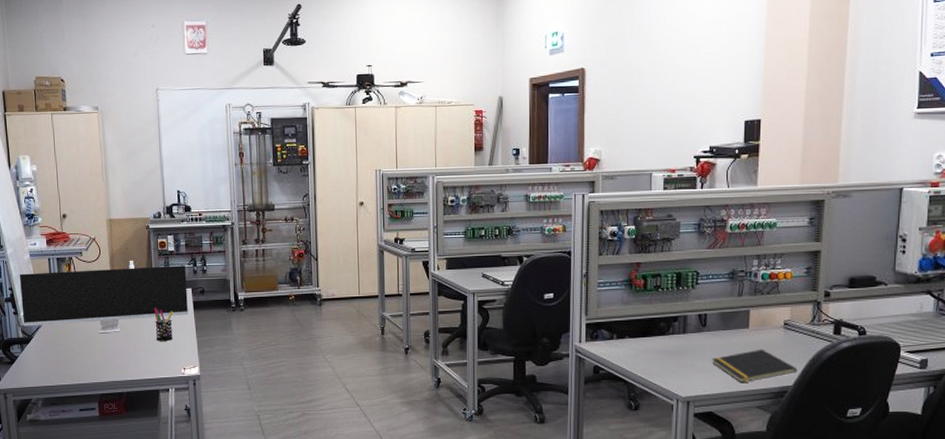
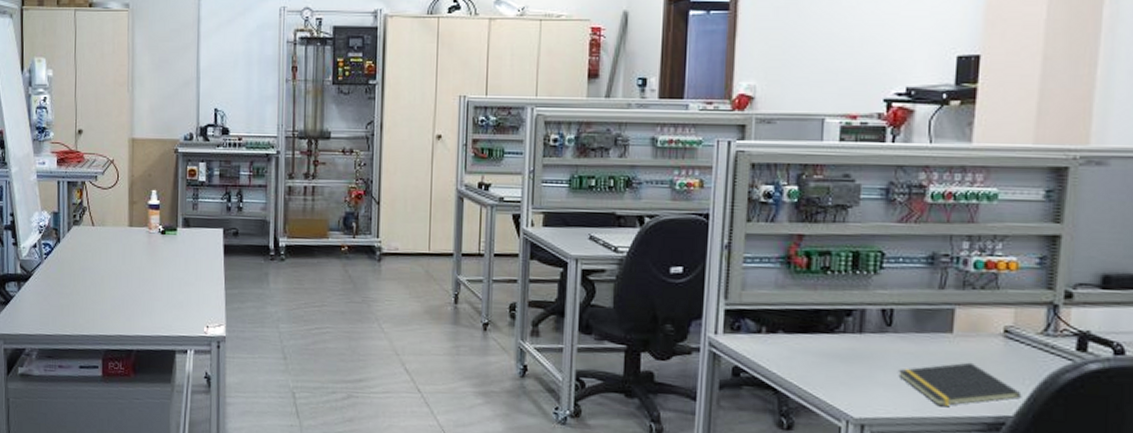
monitor: present [19,265,188,334] -> none [22,197,219,276]
pen holder: present [154,308,174,341] -> none [176,249,200,291]

